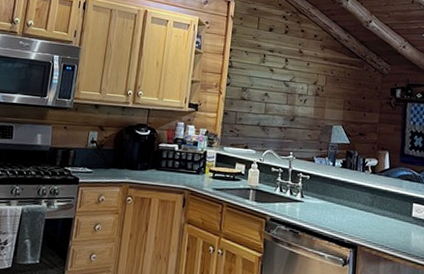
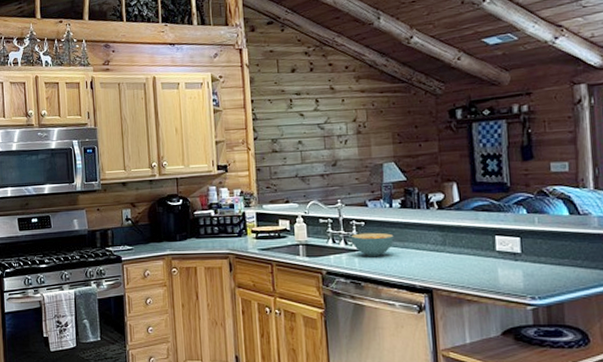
cereal bowl: none [296,185,332,209] -> present [350,232,394,256]

